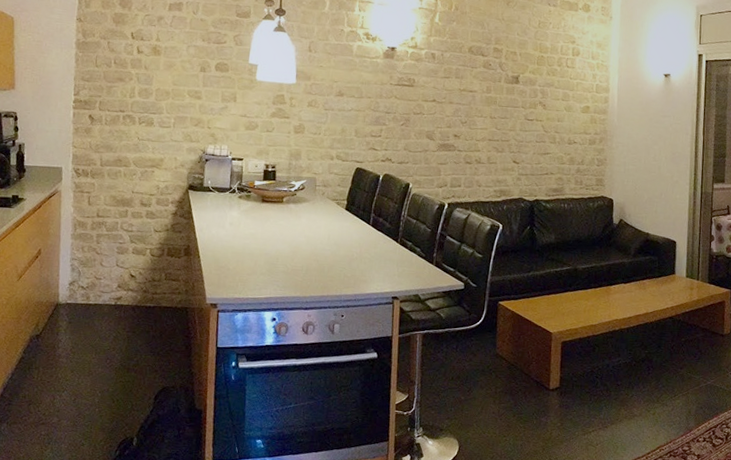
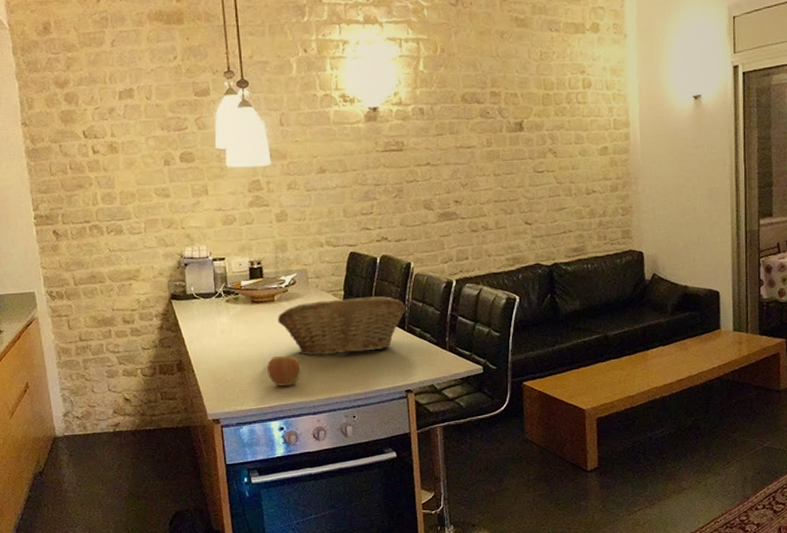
apple: none [268,252,300,281] -> present [267,355,302,387]
fruit basket: none [284,207,401,258] -> present [278,296,406,356]

